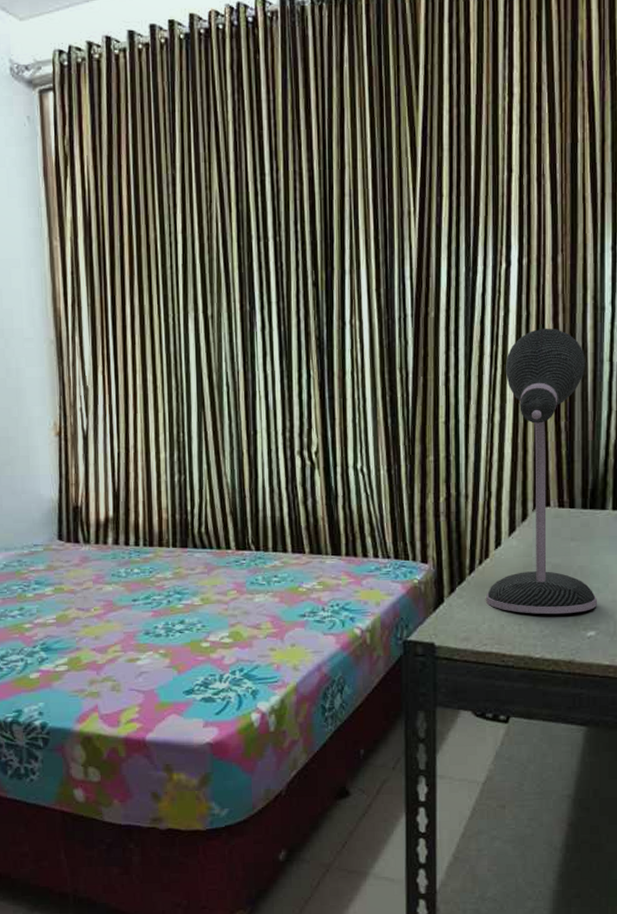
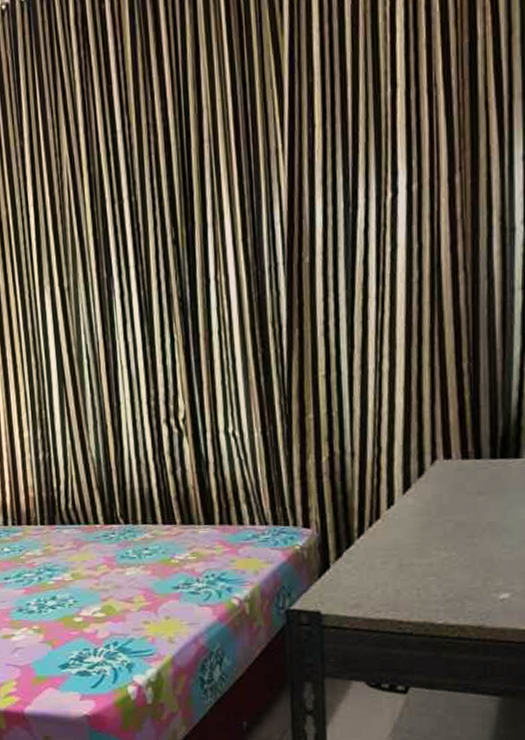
desk lamp: present [486,328,597,615] -> none [378,259,511,577]

